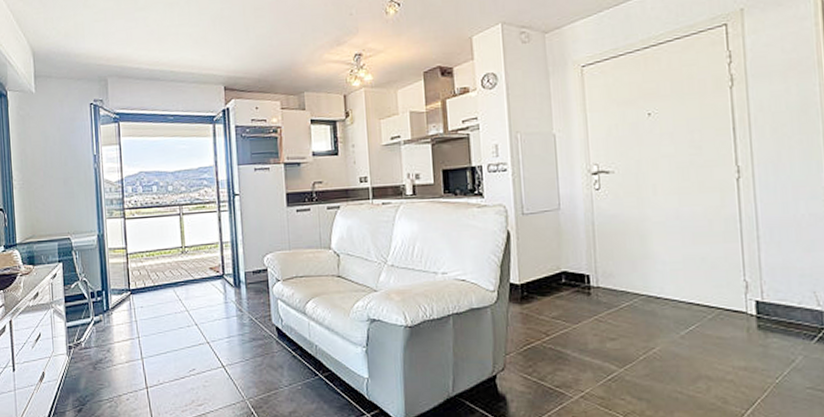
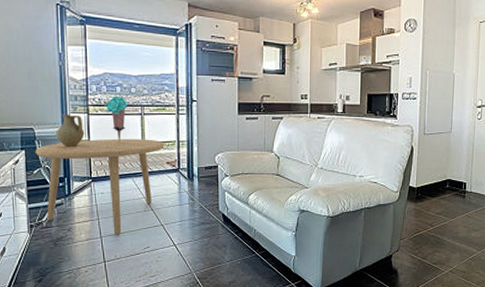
dining table: none [72,242,206,356] -> present [35,138,164,235]
ceramic jug: none [92,220,122,257] -> present [56,115,85,148]
bouquet: none [141,195,165,249] -> present [104,95,128,143]

